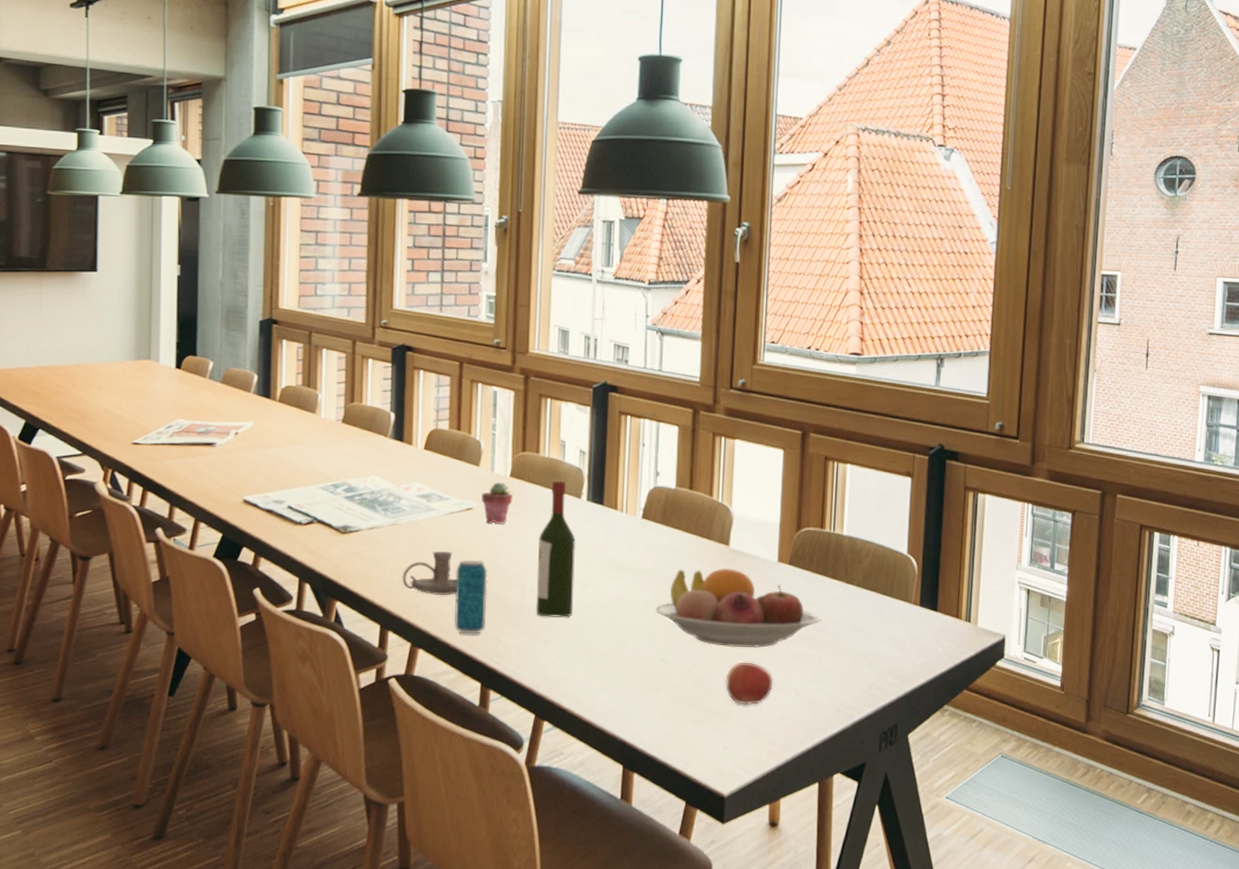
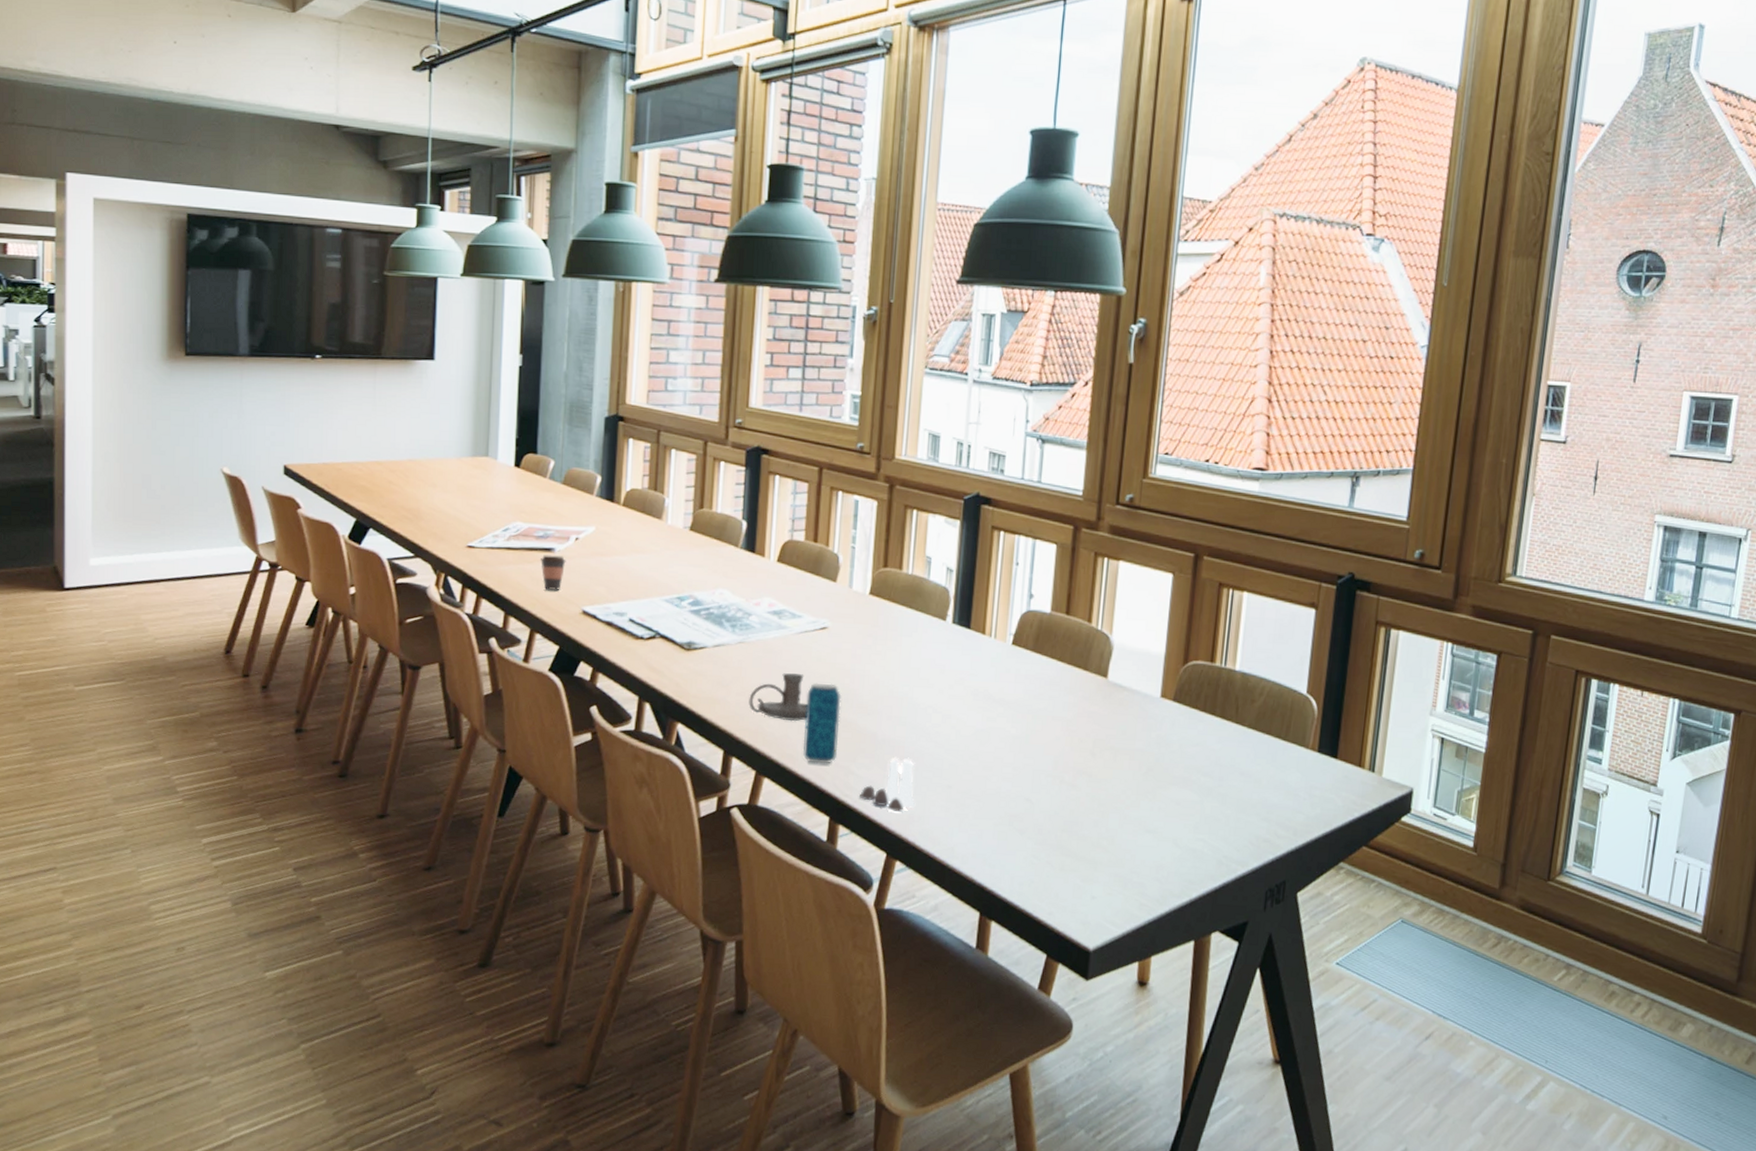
coffee cup: none [203,449,227,483] -> present [541,555,566,591]
potted succulent: present [482,481,513,524] -> none [837,599,871,646]
salt and pepper shaker set: none [508,627,560,676] -> present [860,759,916,812]
wine bottle: present [536,480,576,617] -> none [892,600,939,750]
fruit bowl: present [655,567,821,648] -> none [1022,702,1206,792]
apple: present [726,662,773,706] -> none [1096,805,1150,853]

